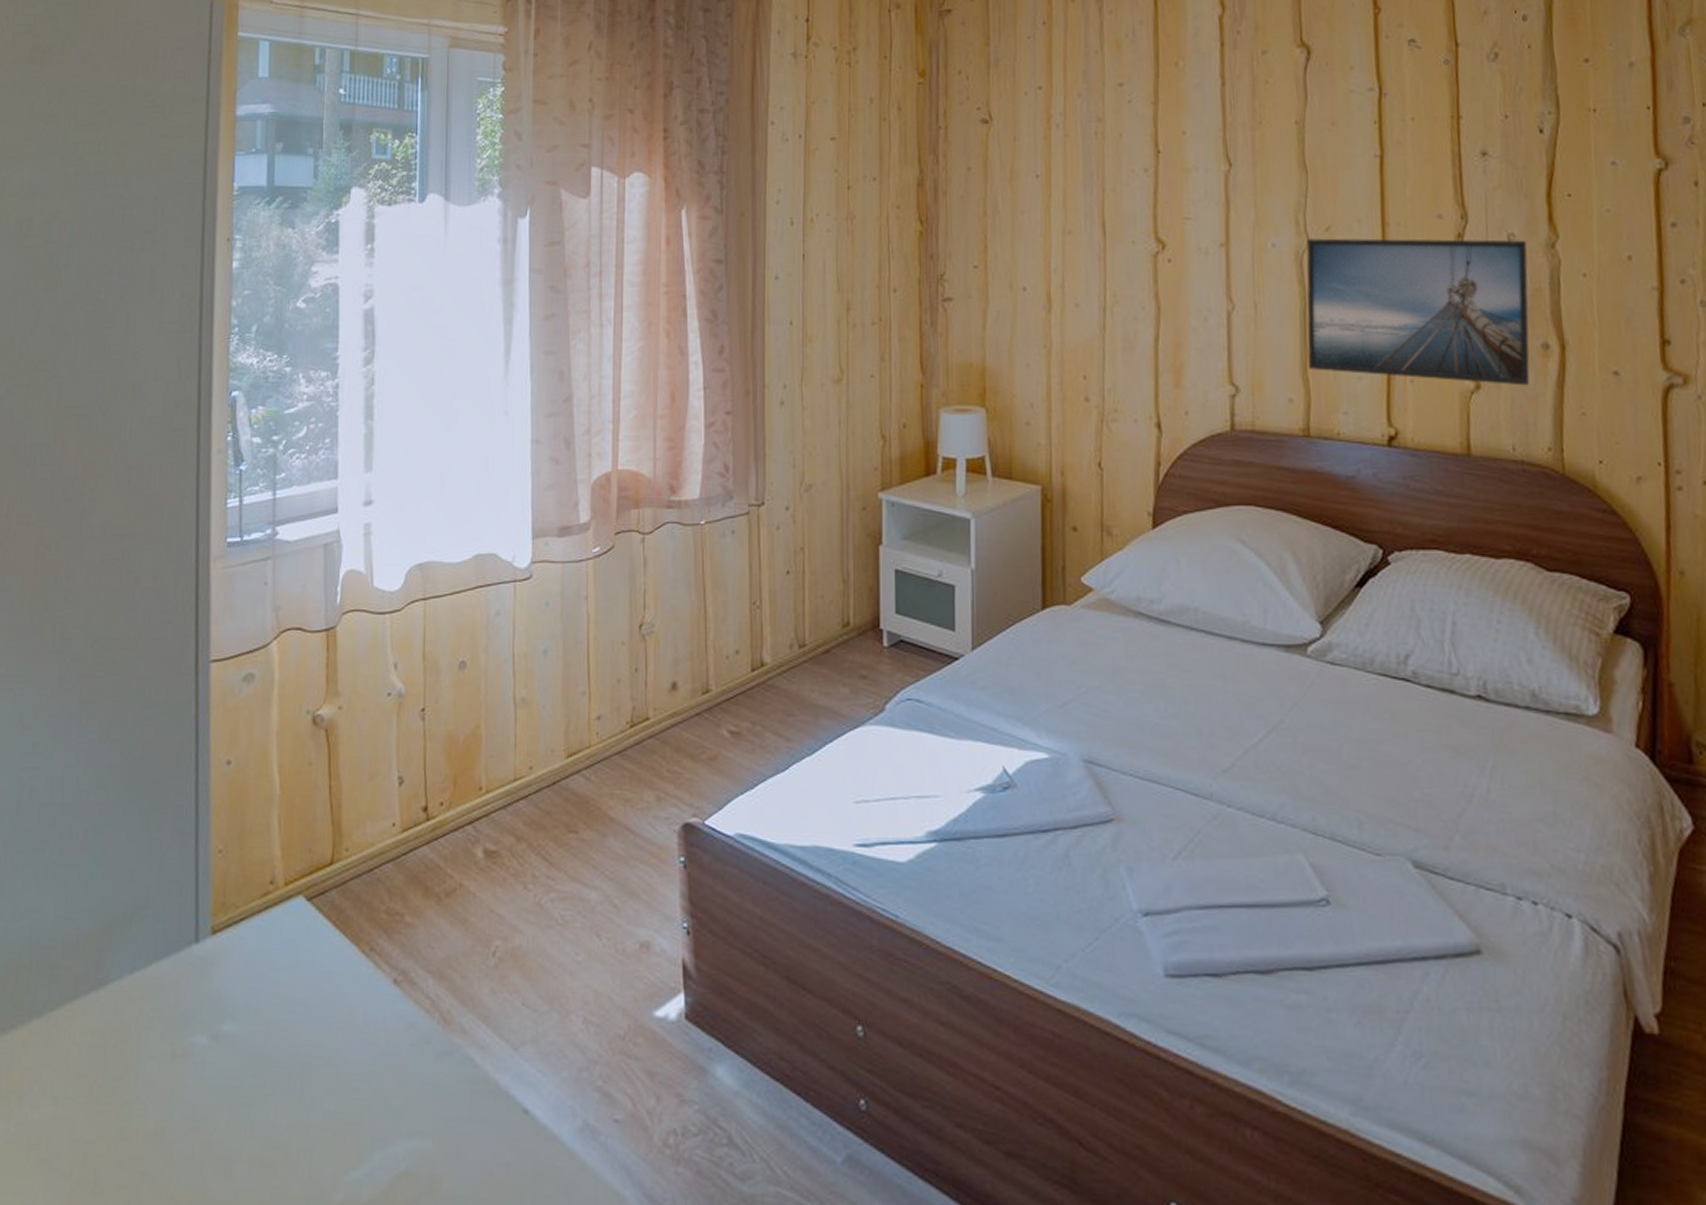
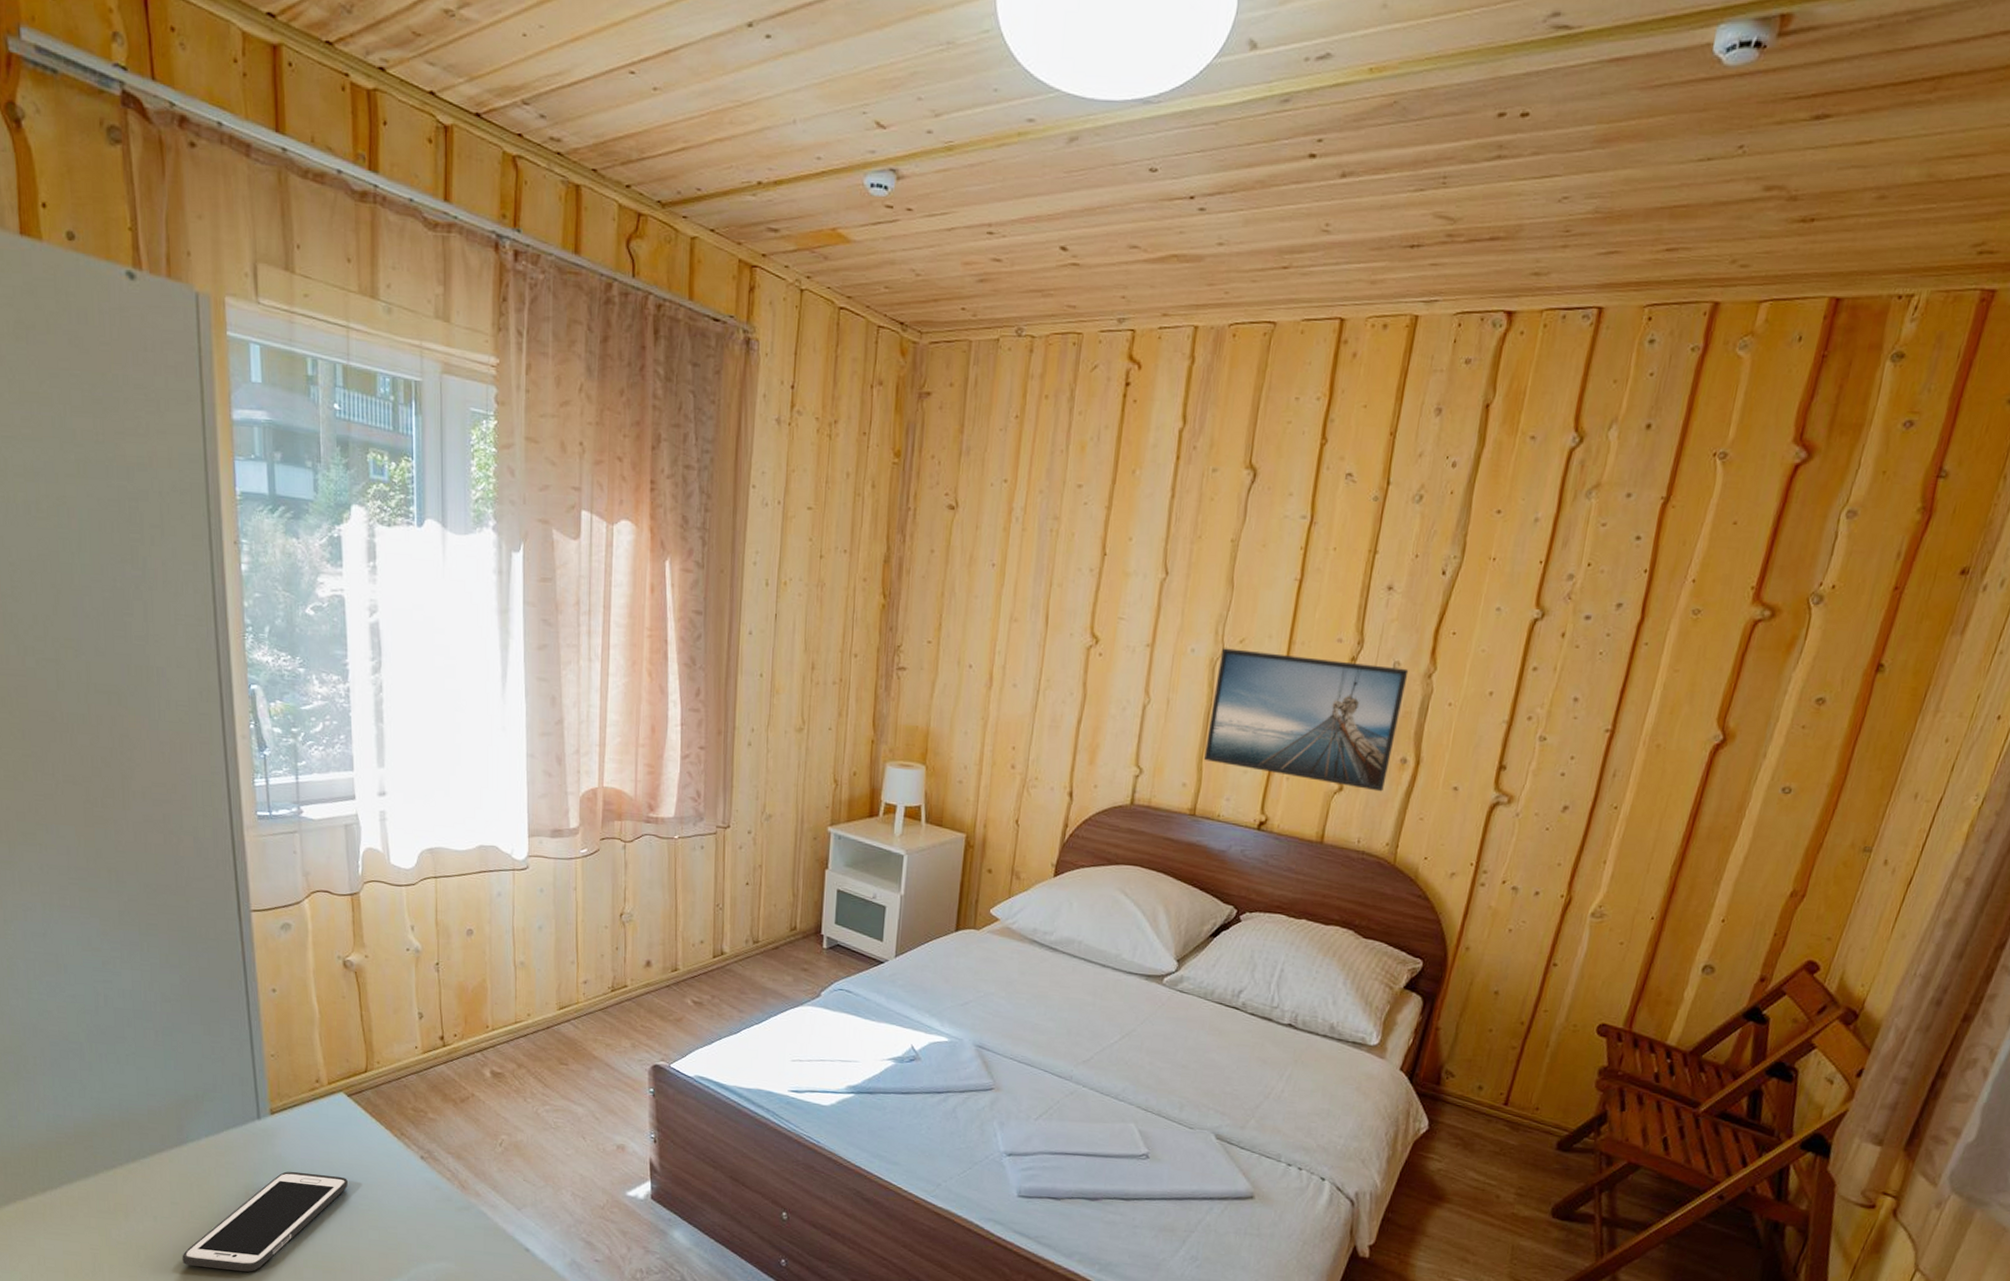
cell phone: none [82,1015,301,1175] -> present [182,1171,348,1272]

